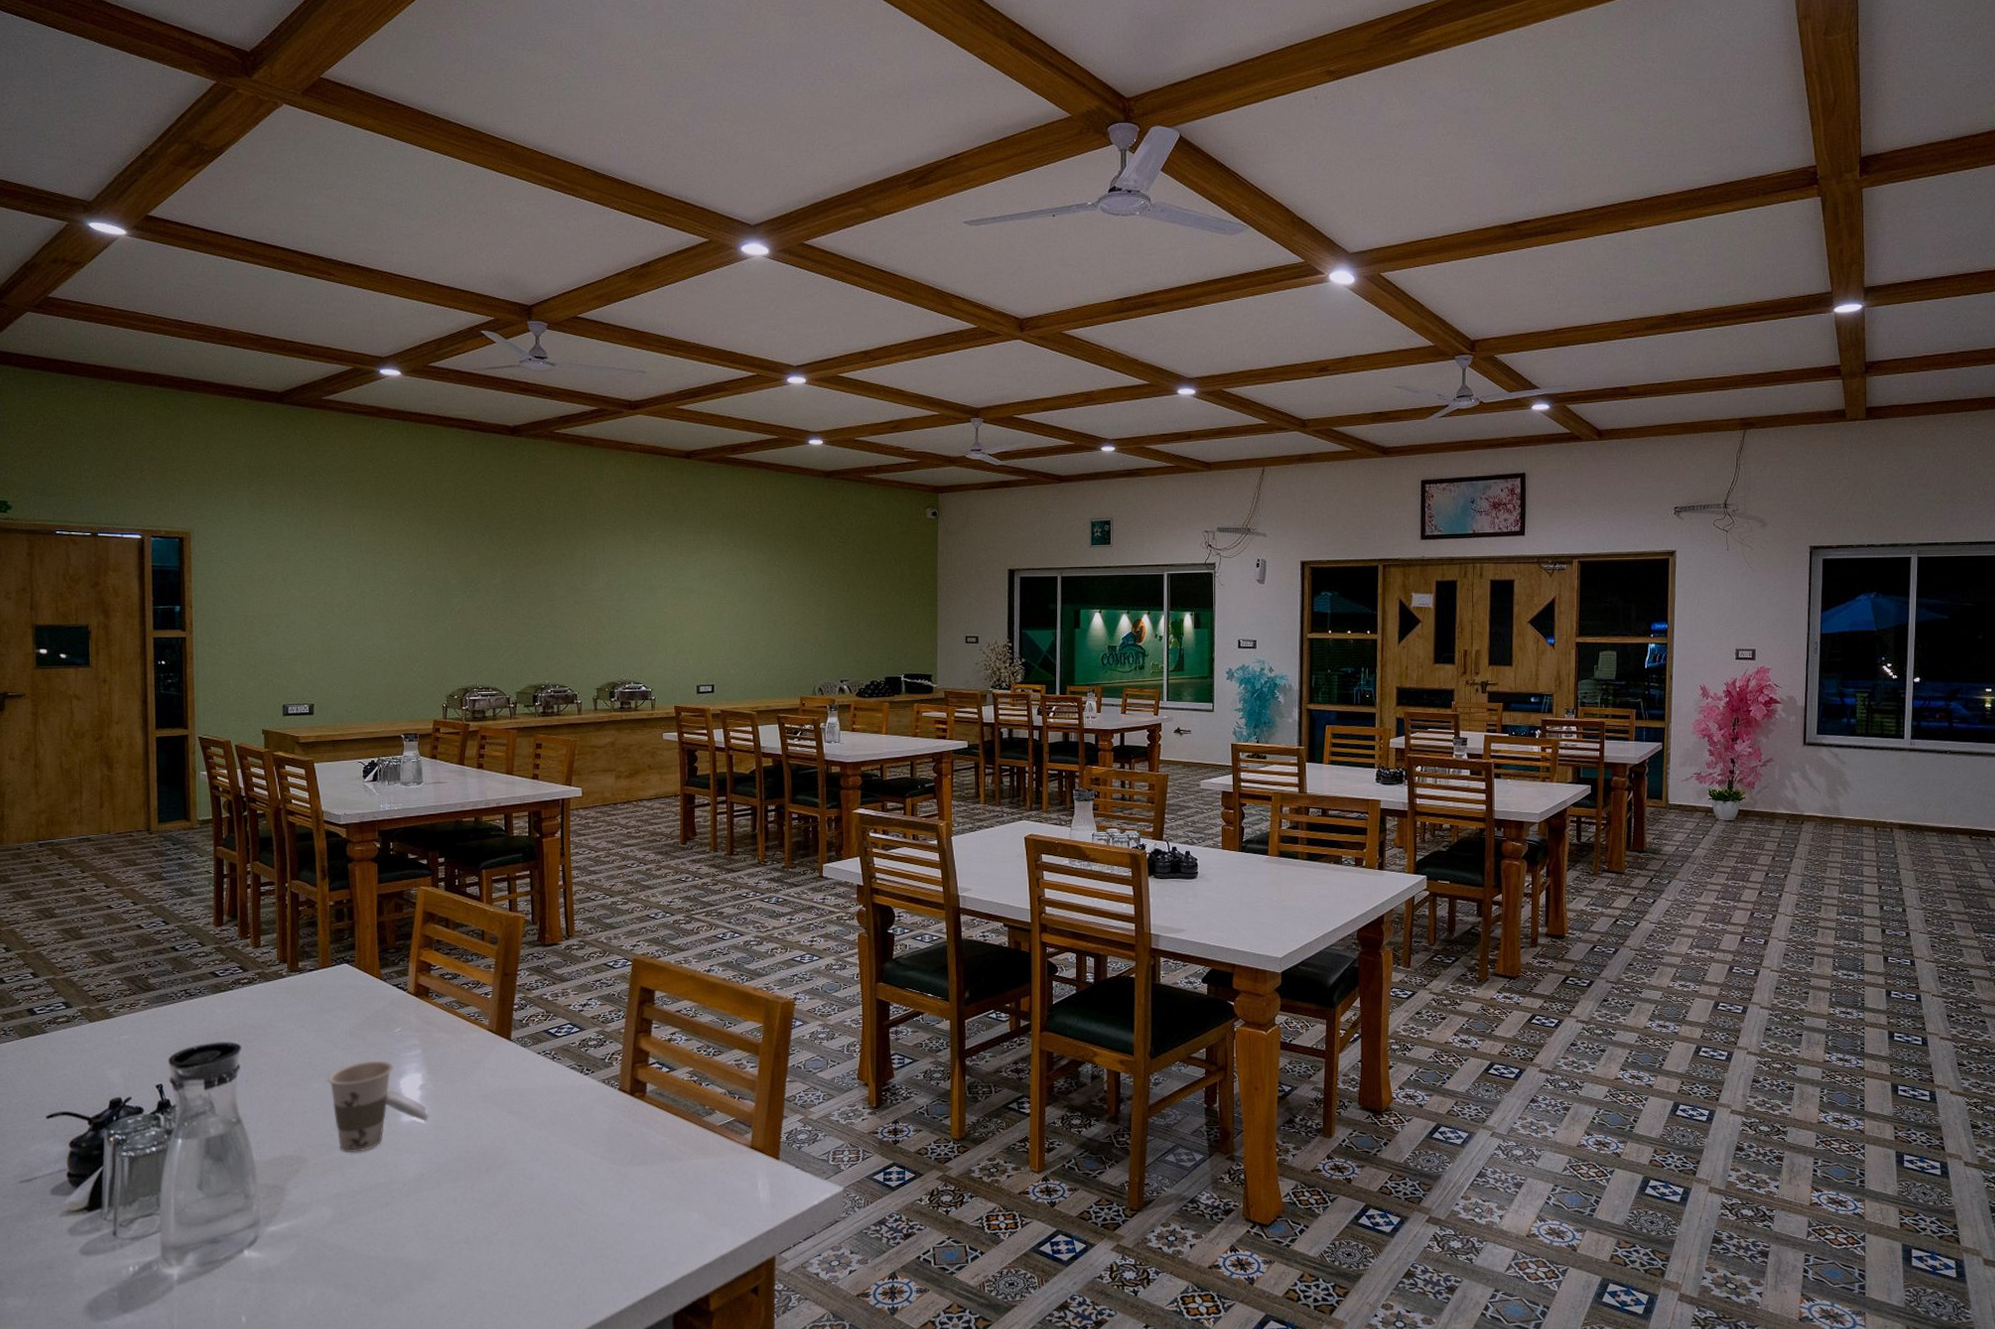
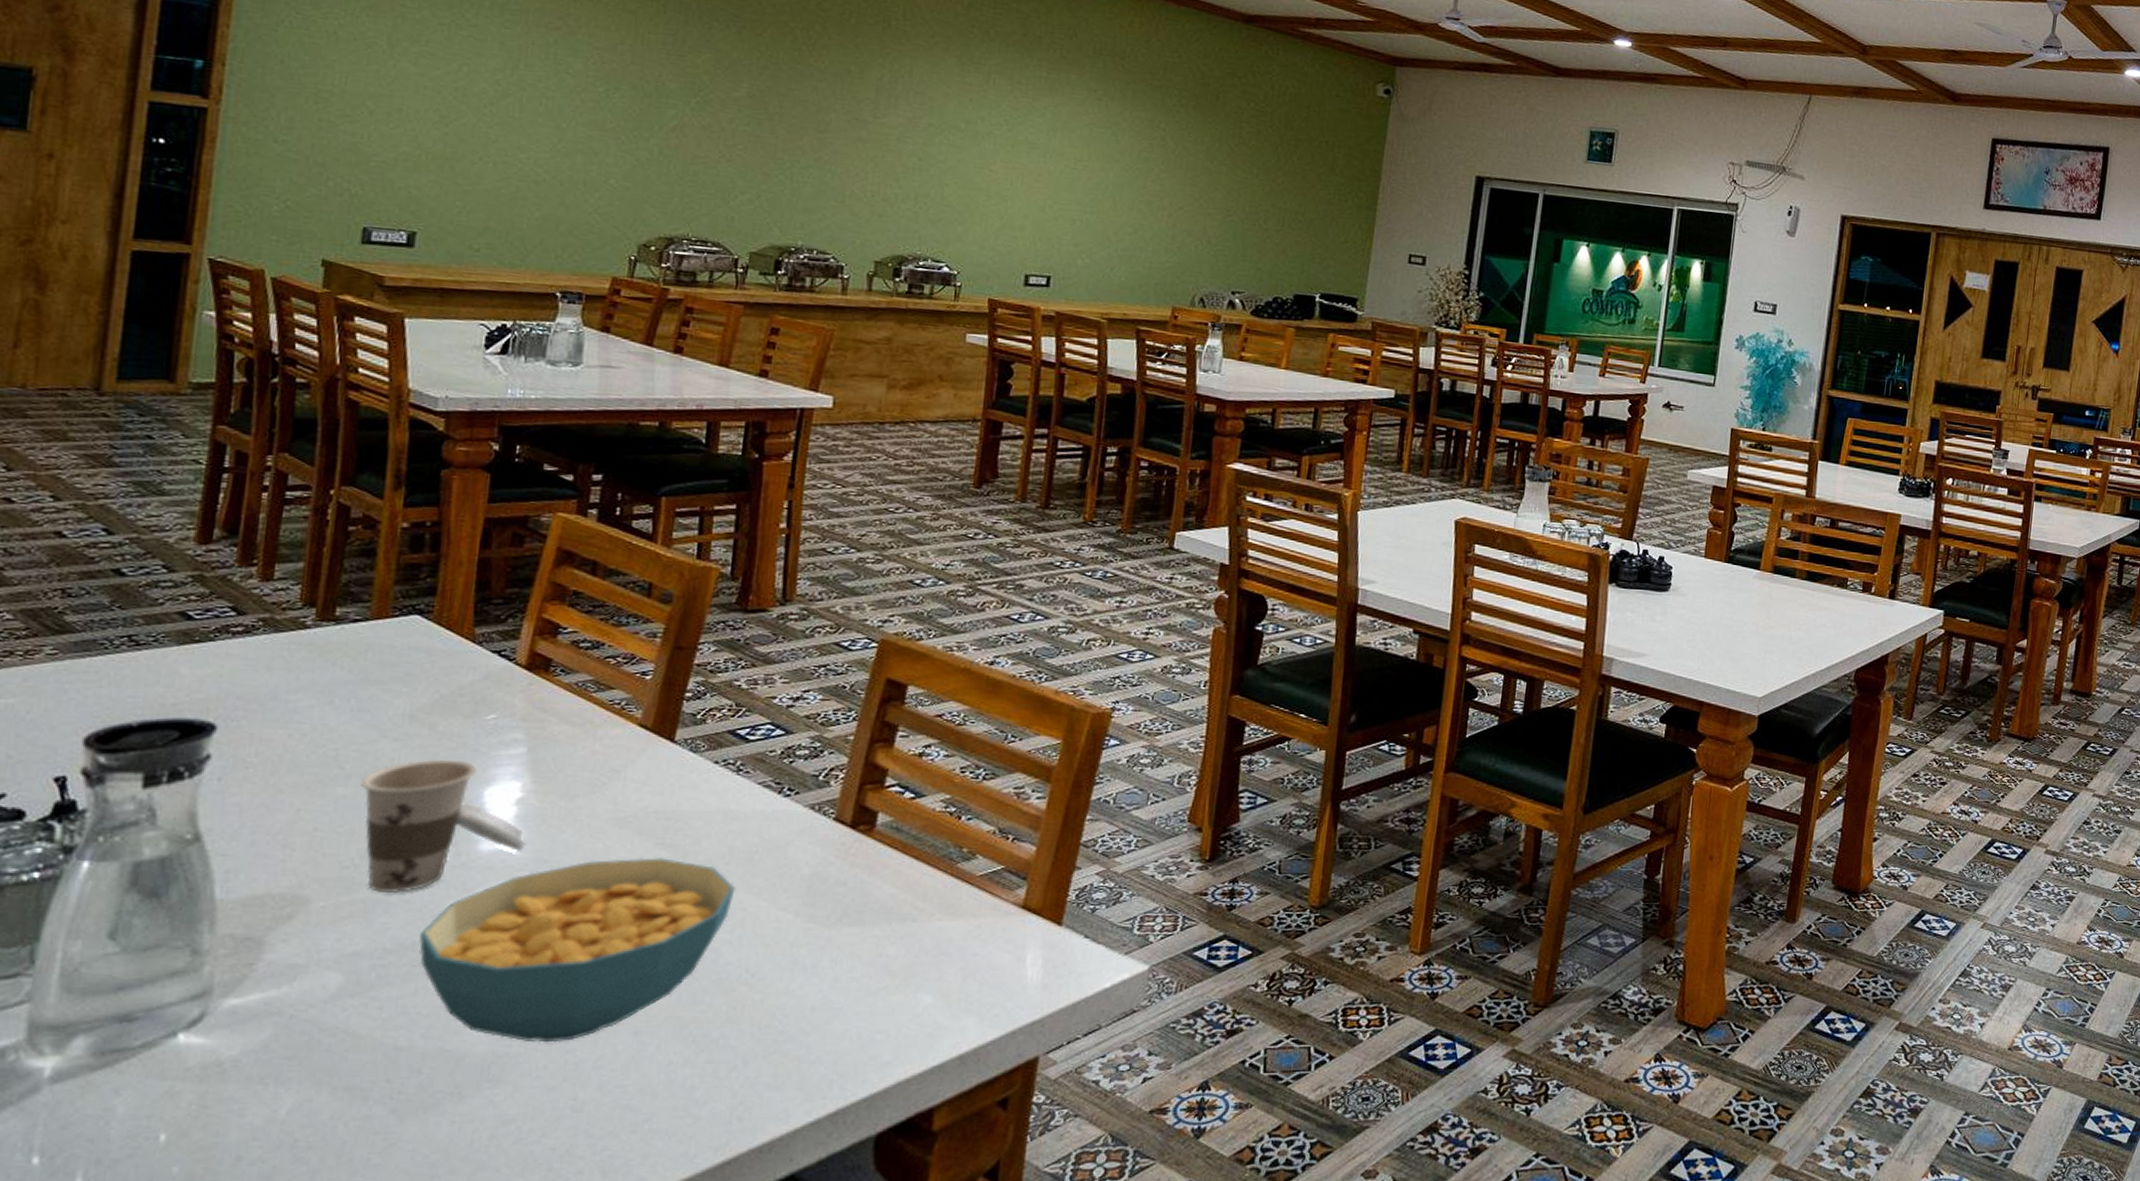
cereal bowl: none [374,1122,562,1252] -> present [419,857,736,1043]

